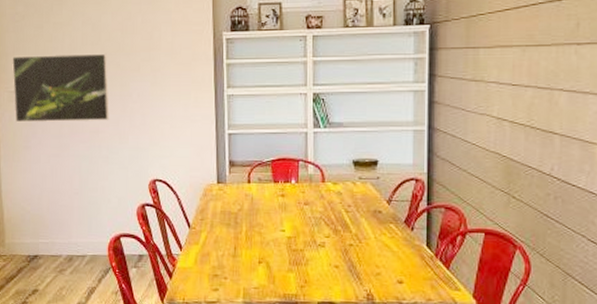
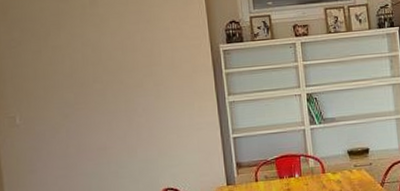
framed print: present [12,53,110,123] -> none [10,72,116,148]

